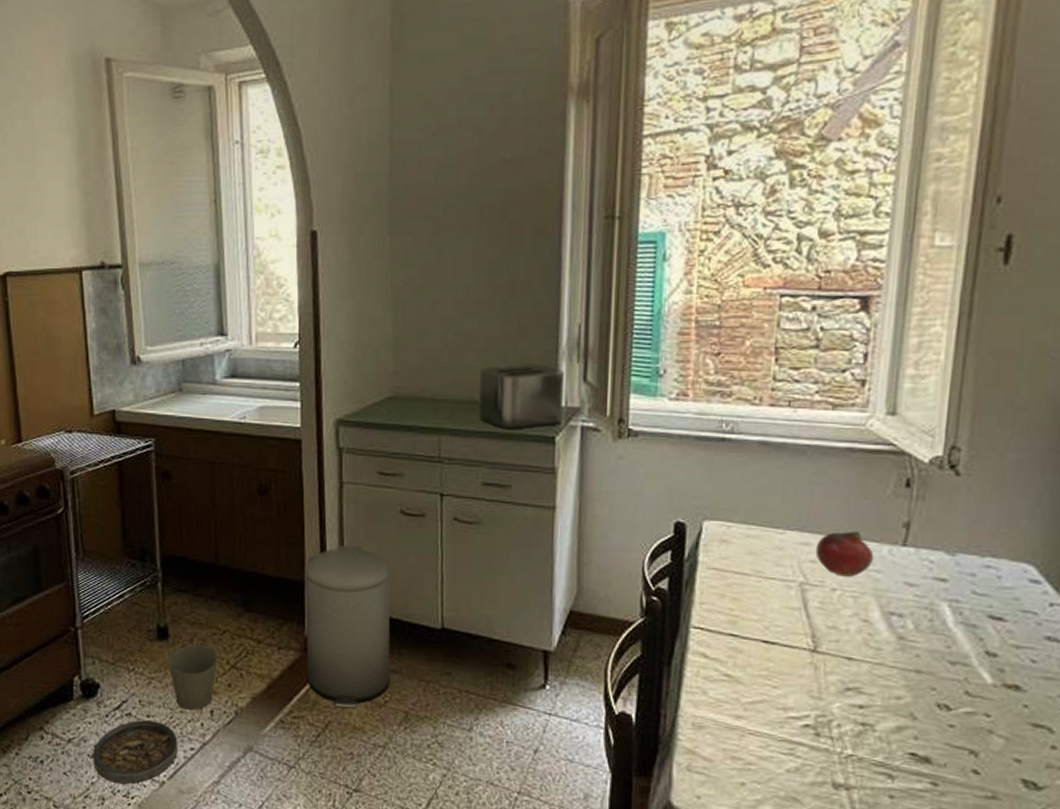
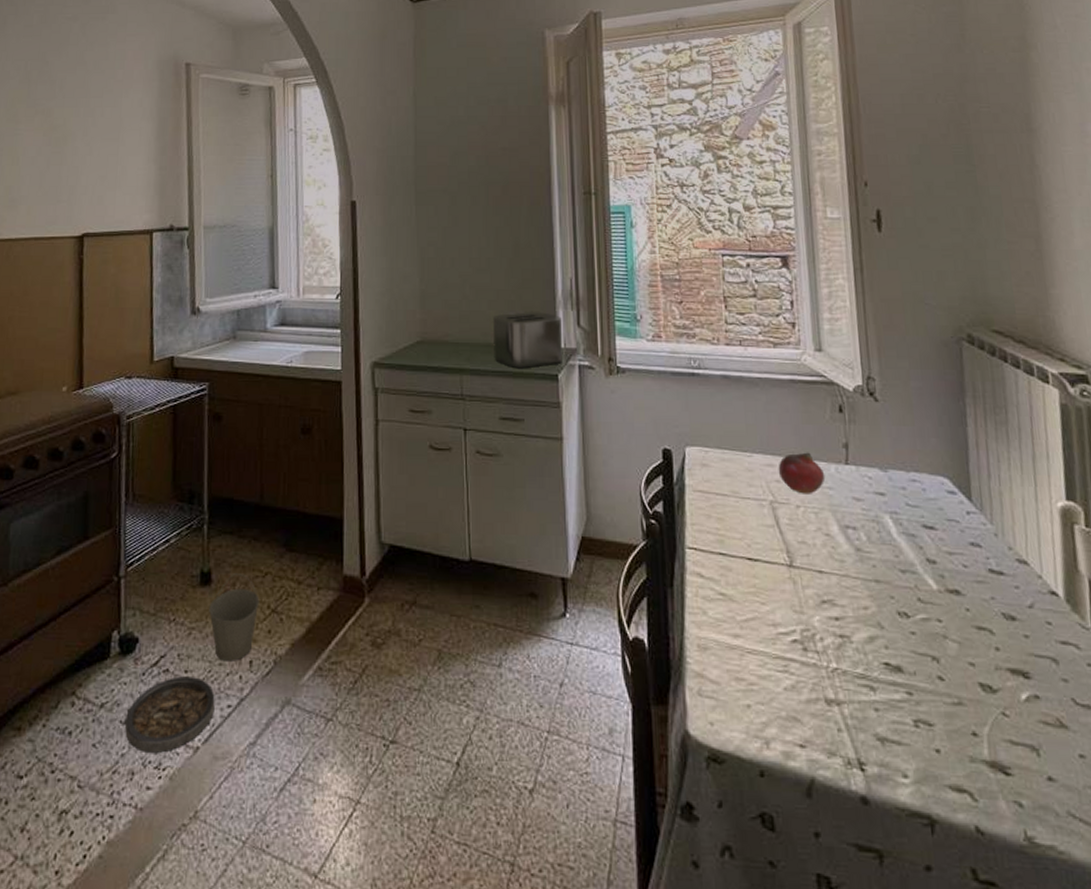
pedal bin: present [304,545,391,709] -> none [343,480,423,650]

